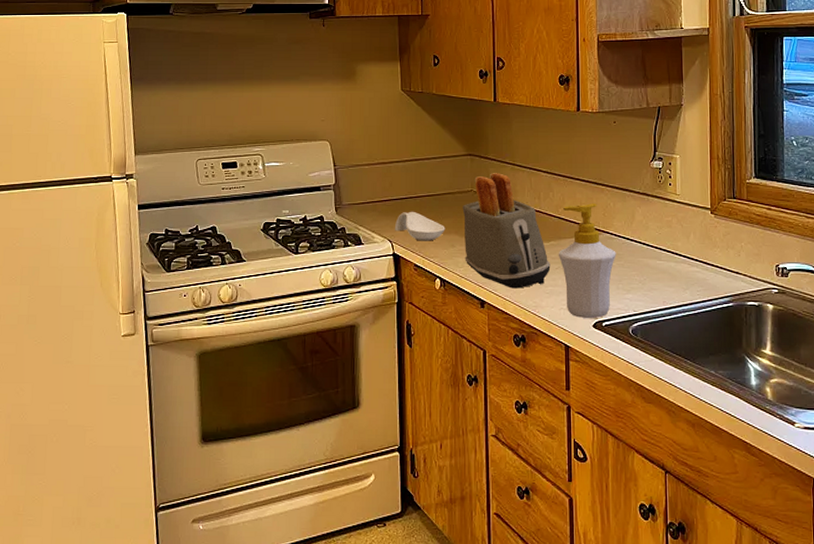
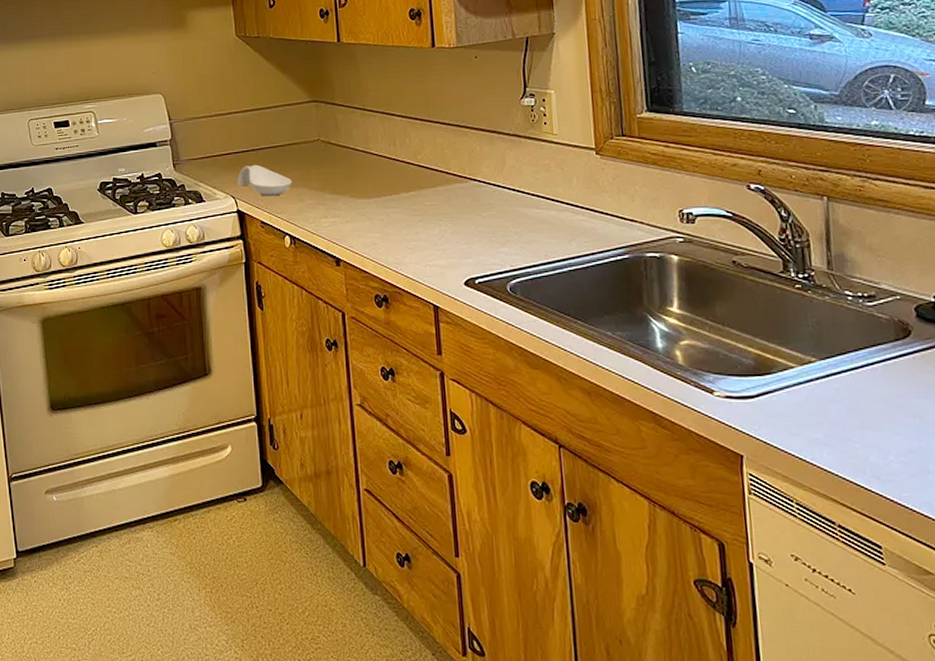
toaster: present [462,172,551,289] -> none [309,118,412,245]
soap bottle: present [558,203,616,319] -> none [419,148,487,276]

